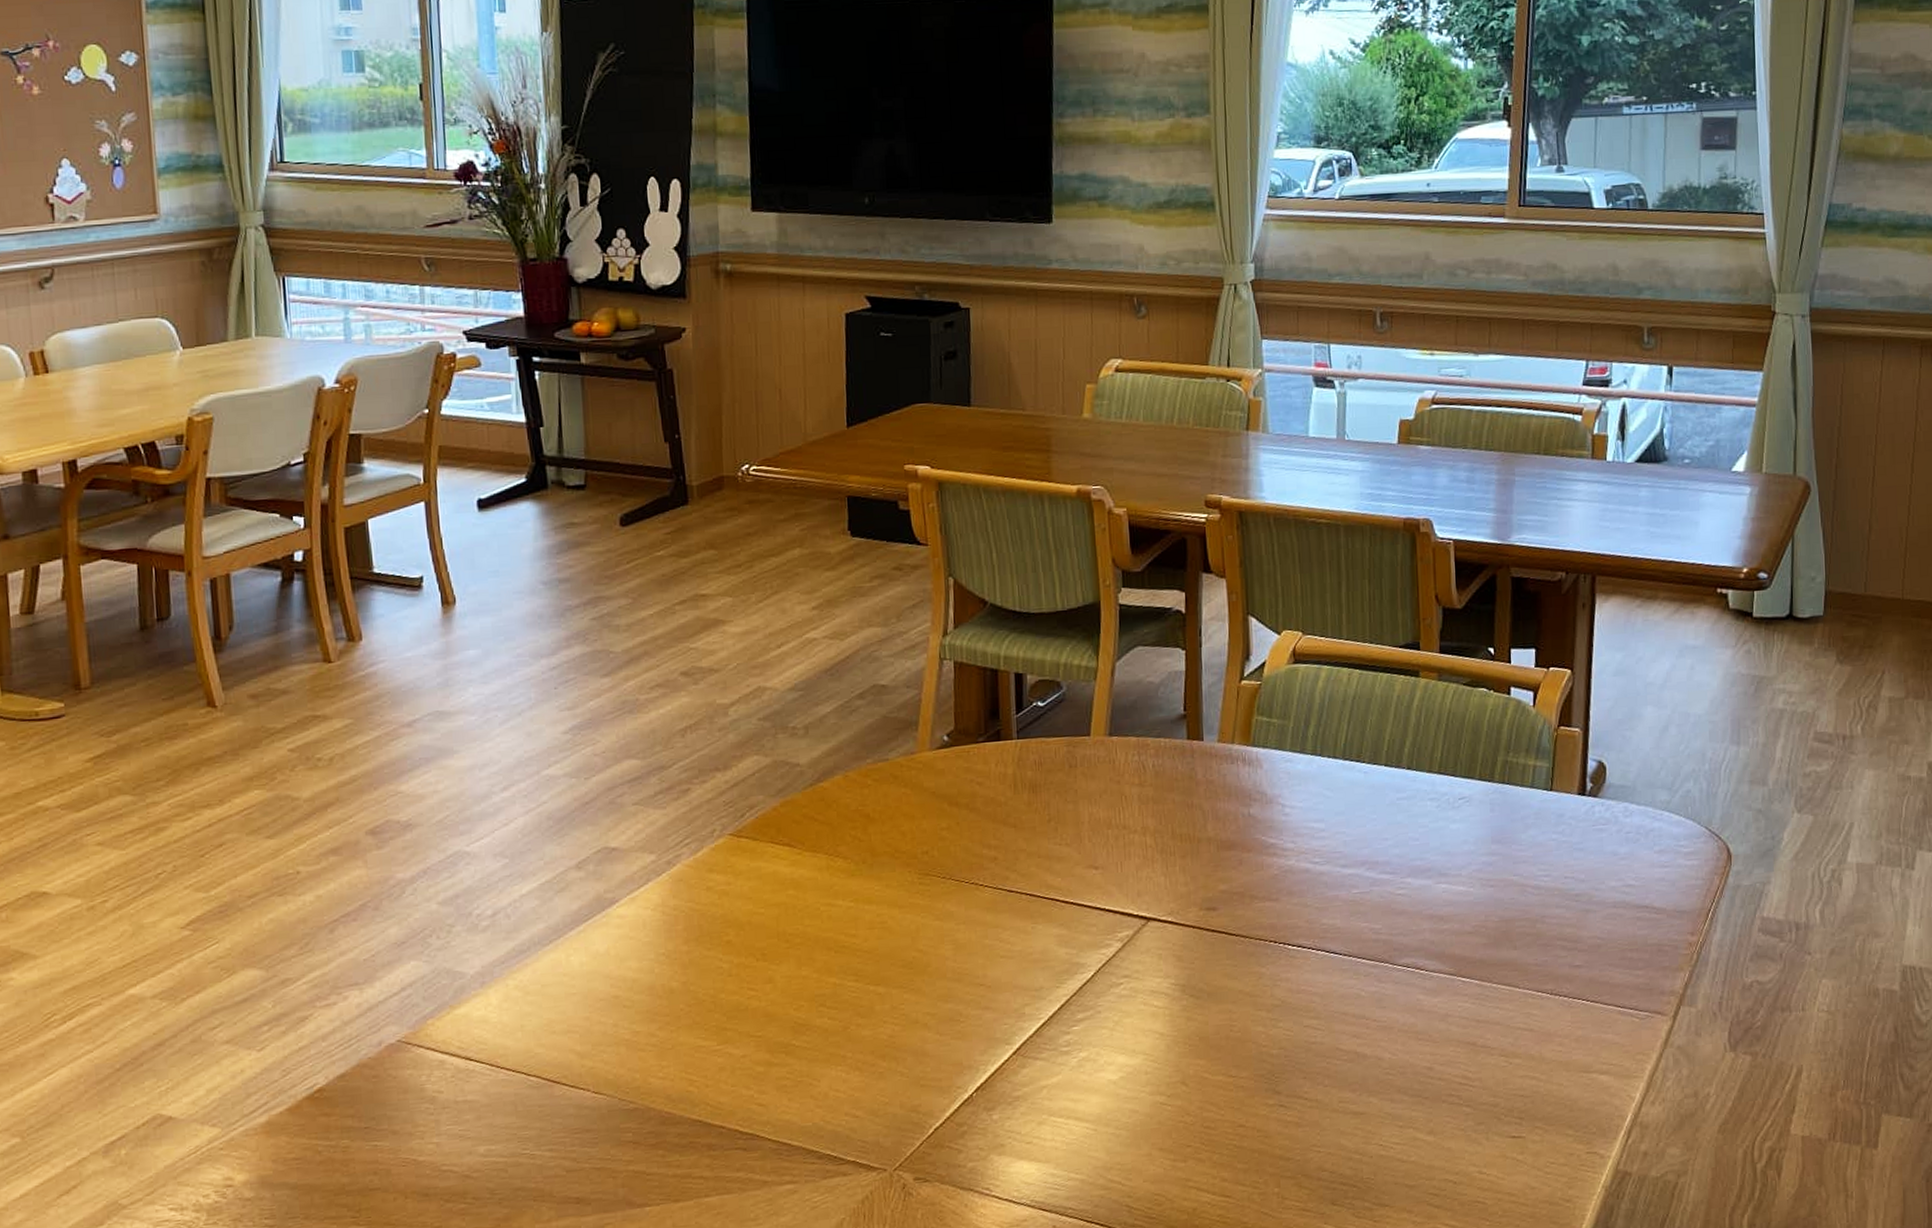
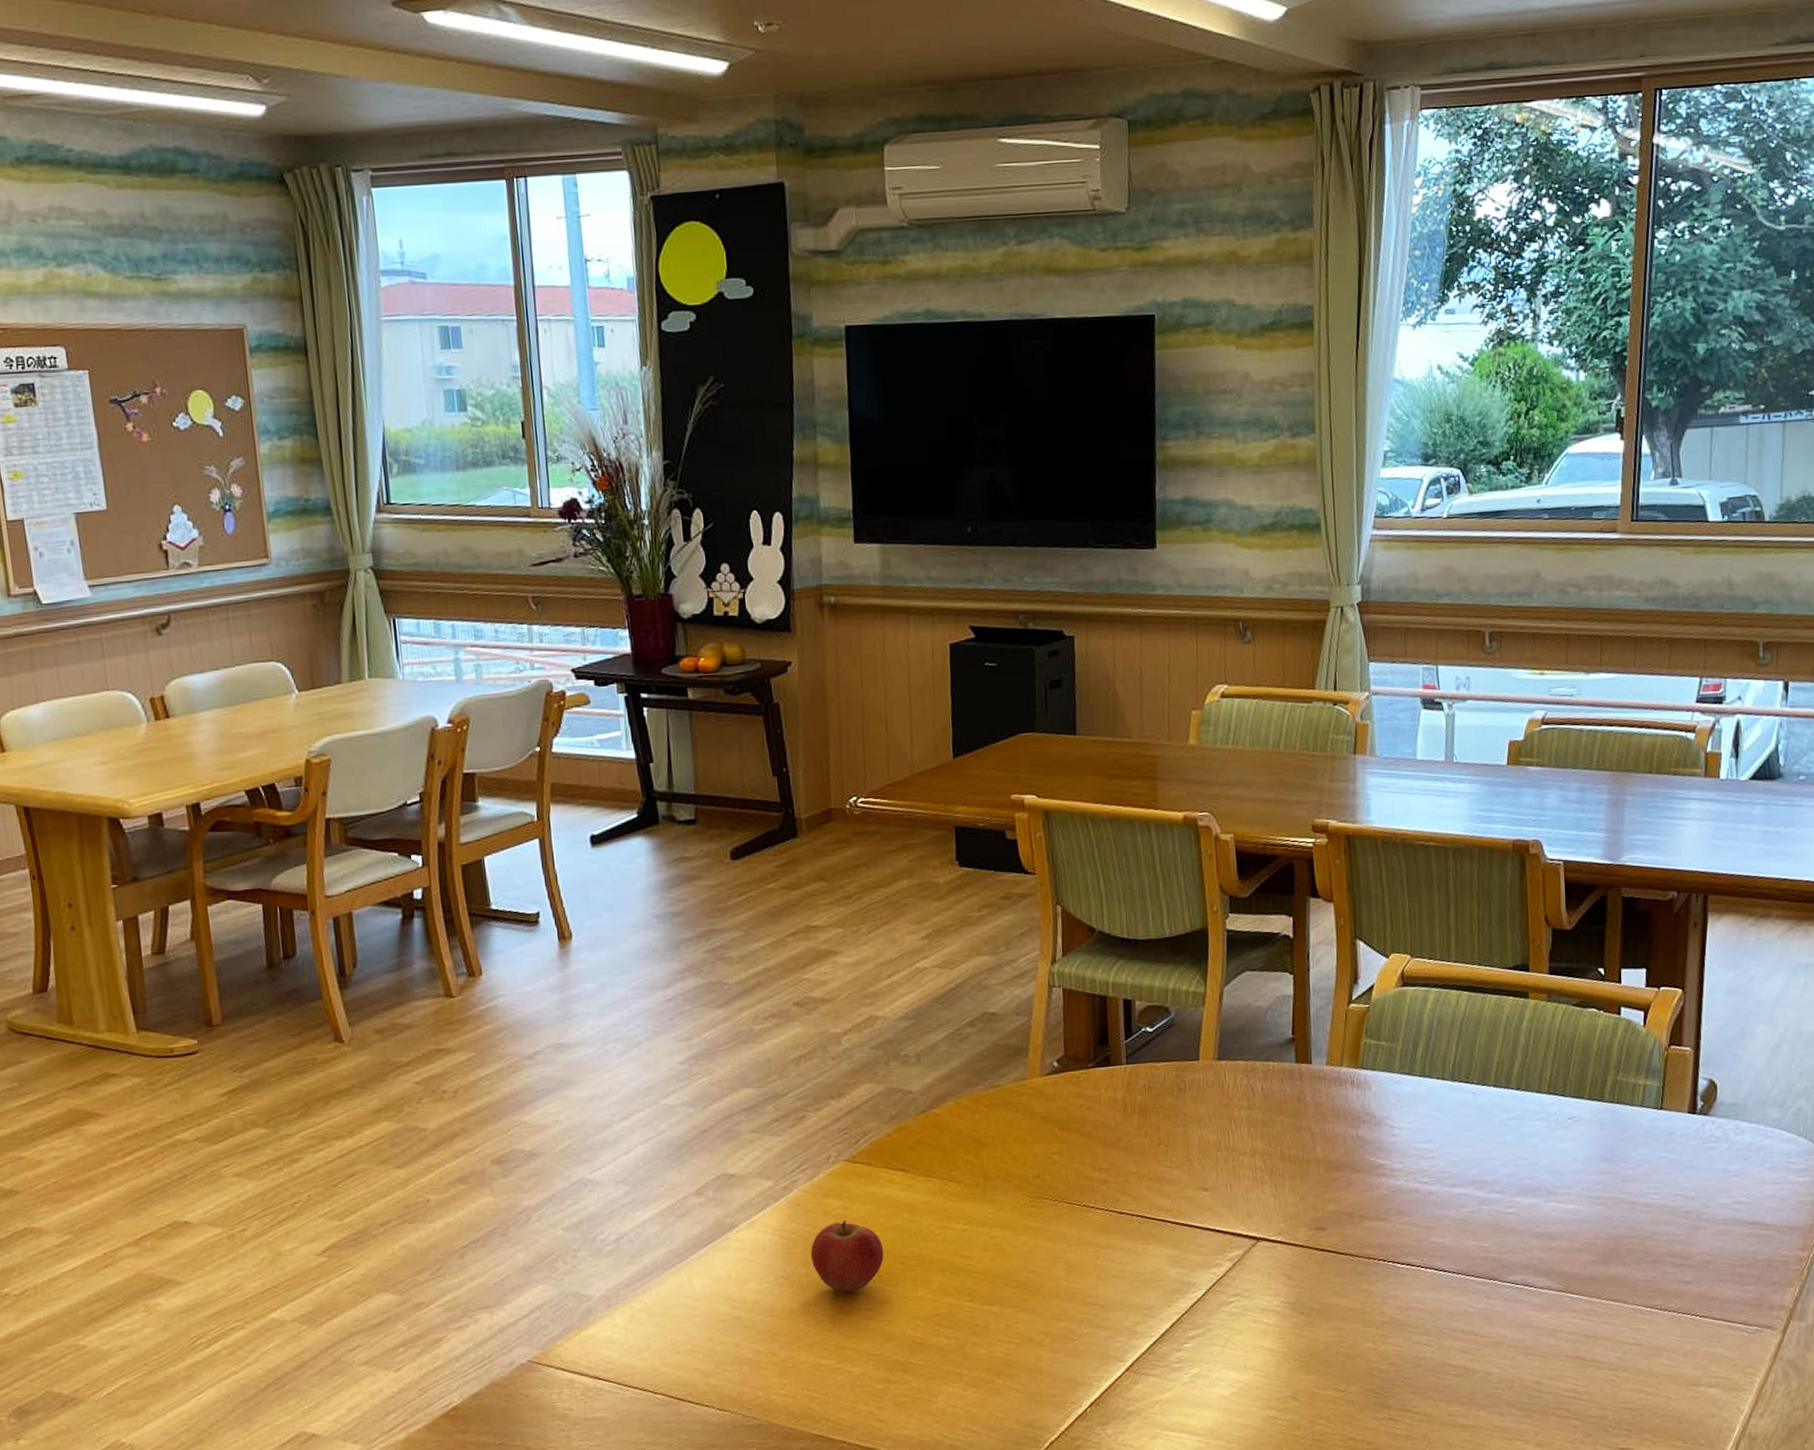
apple: none [692,896,768,971] -> present [810,1220,884,1293]

